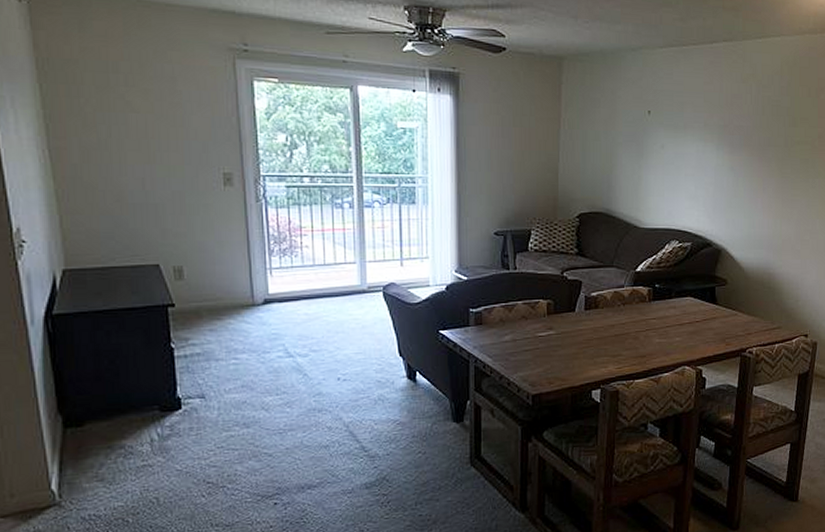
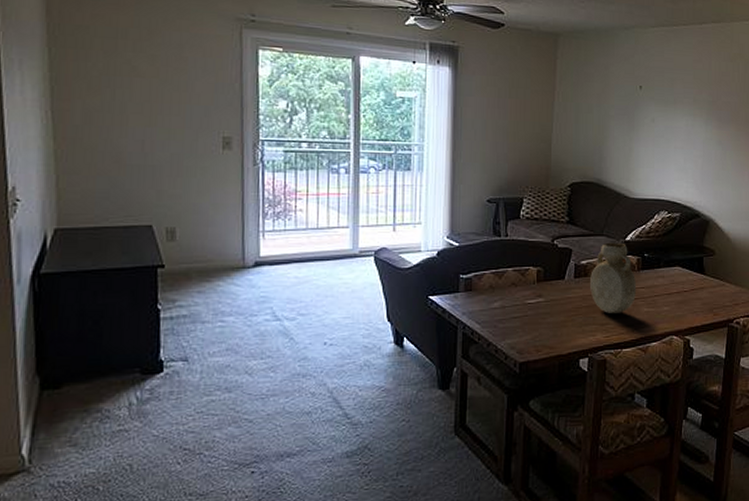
vase: none [601,273,648,346] -> present [590,242,637,315]

